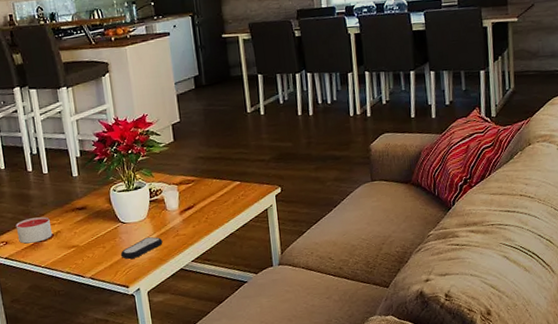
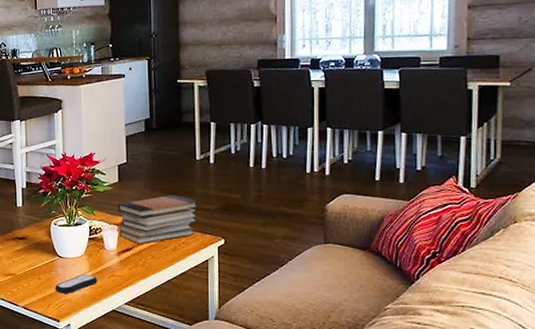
book stack: none [175,148,253,201] -> present [117,194,198,244]

